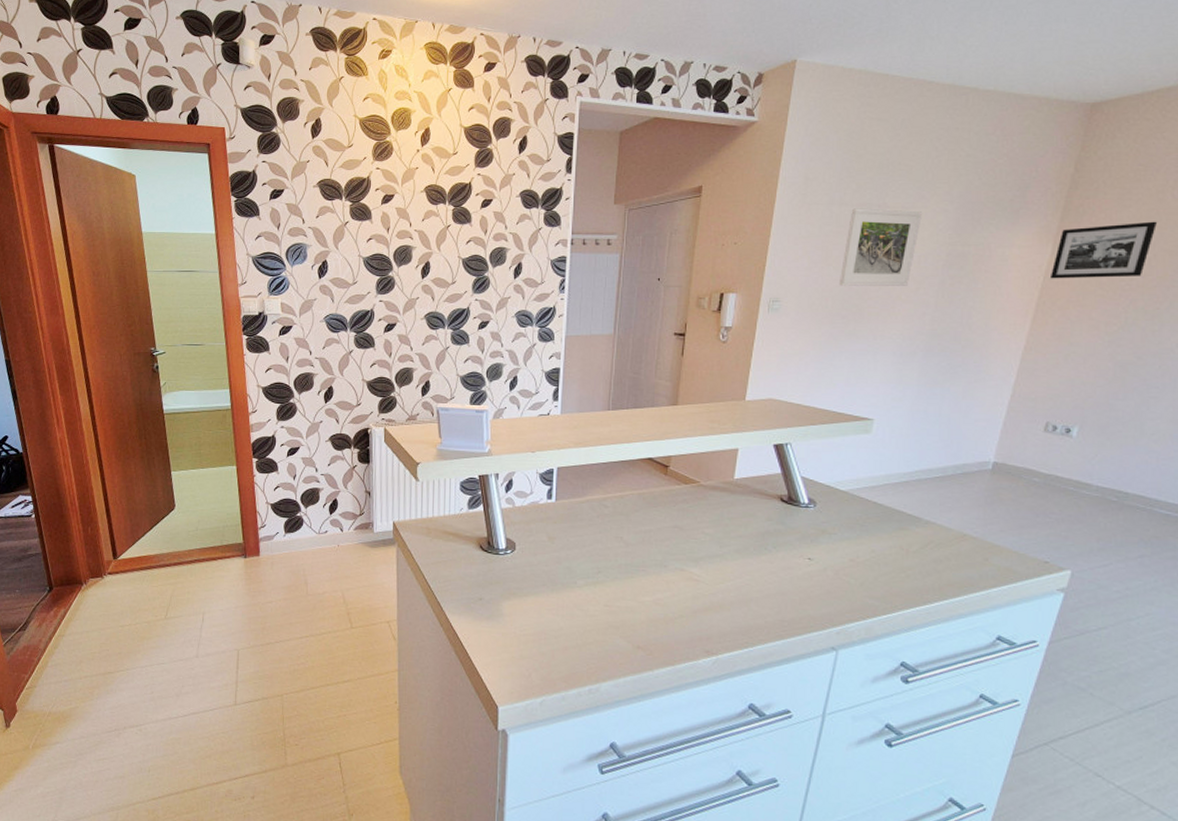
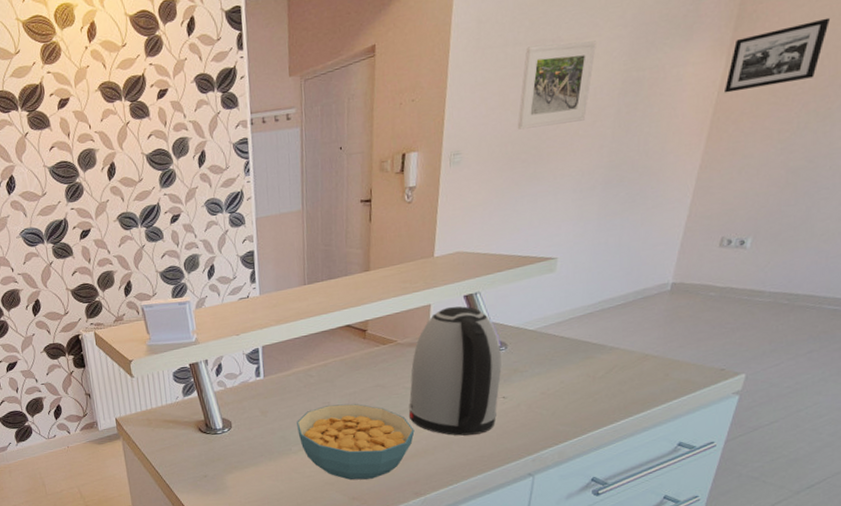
cereal bowl: none [585,540,711,629] -> present [297,403,415,481]
kettle: none [707,454,809,595] -> present [409,306,502,436]

